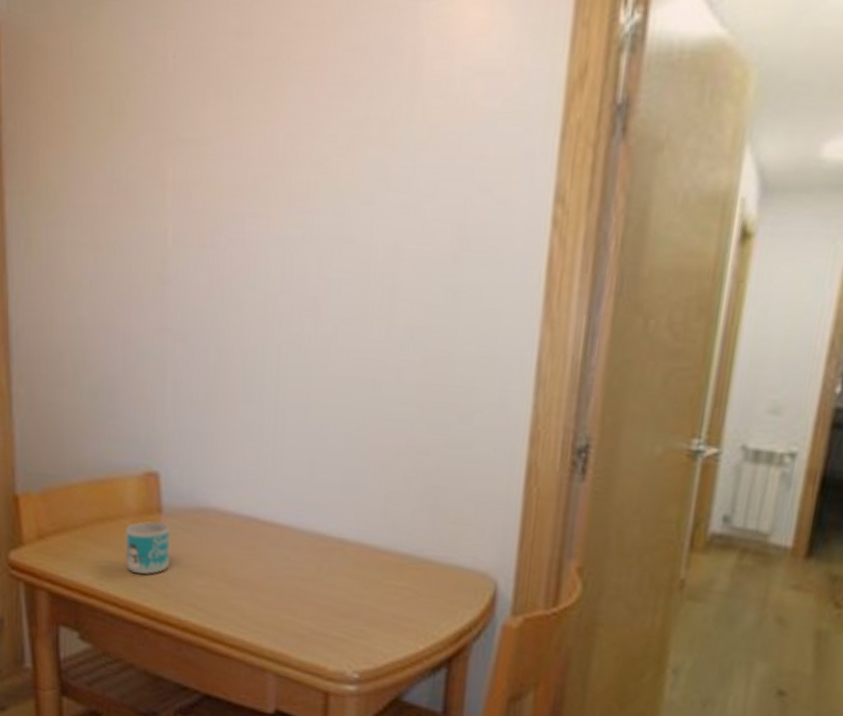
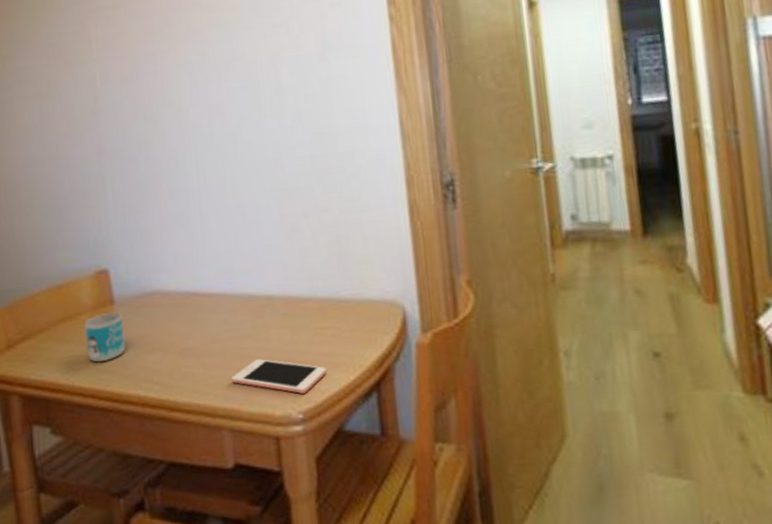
cell phone: none [284,606,394,653] -> present [231,359,327,394]

